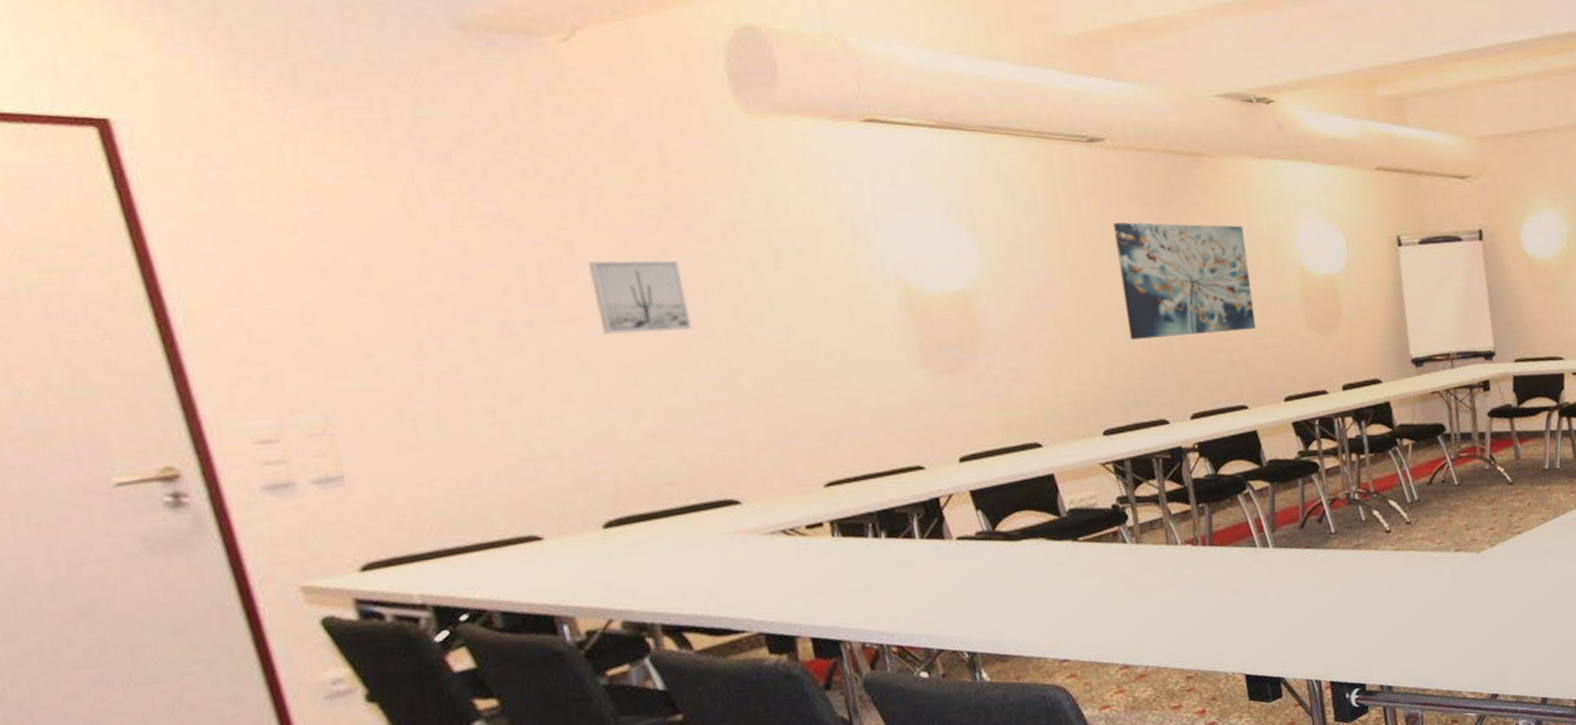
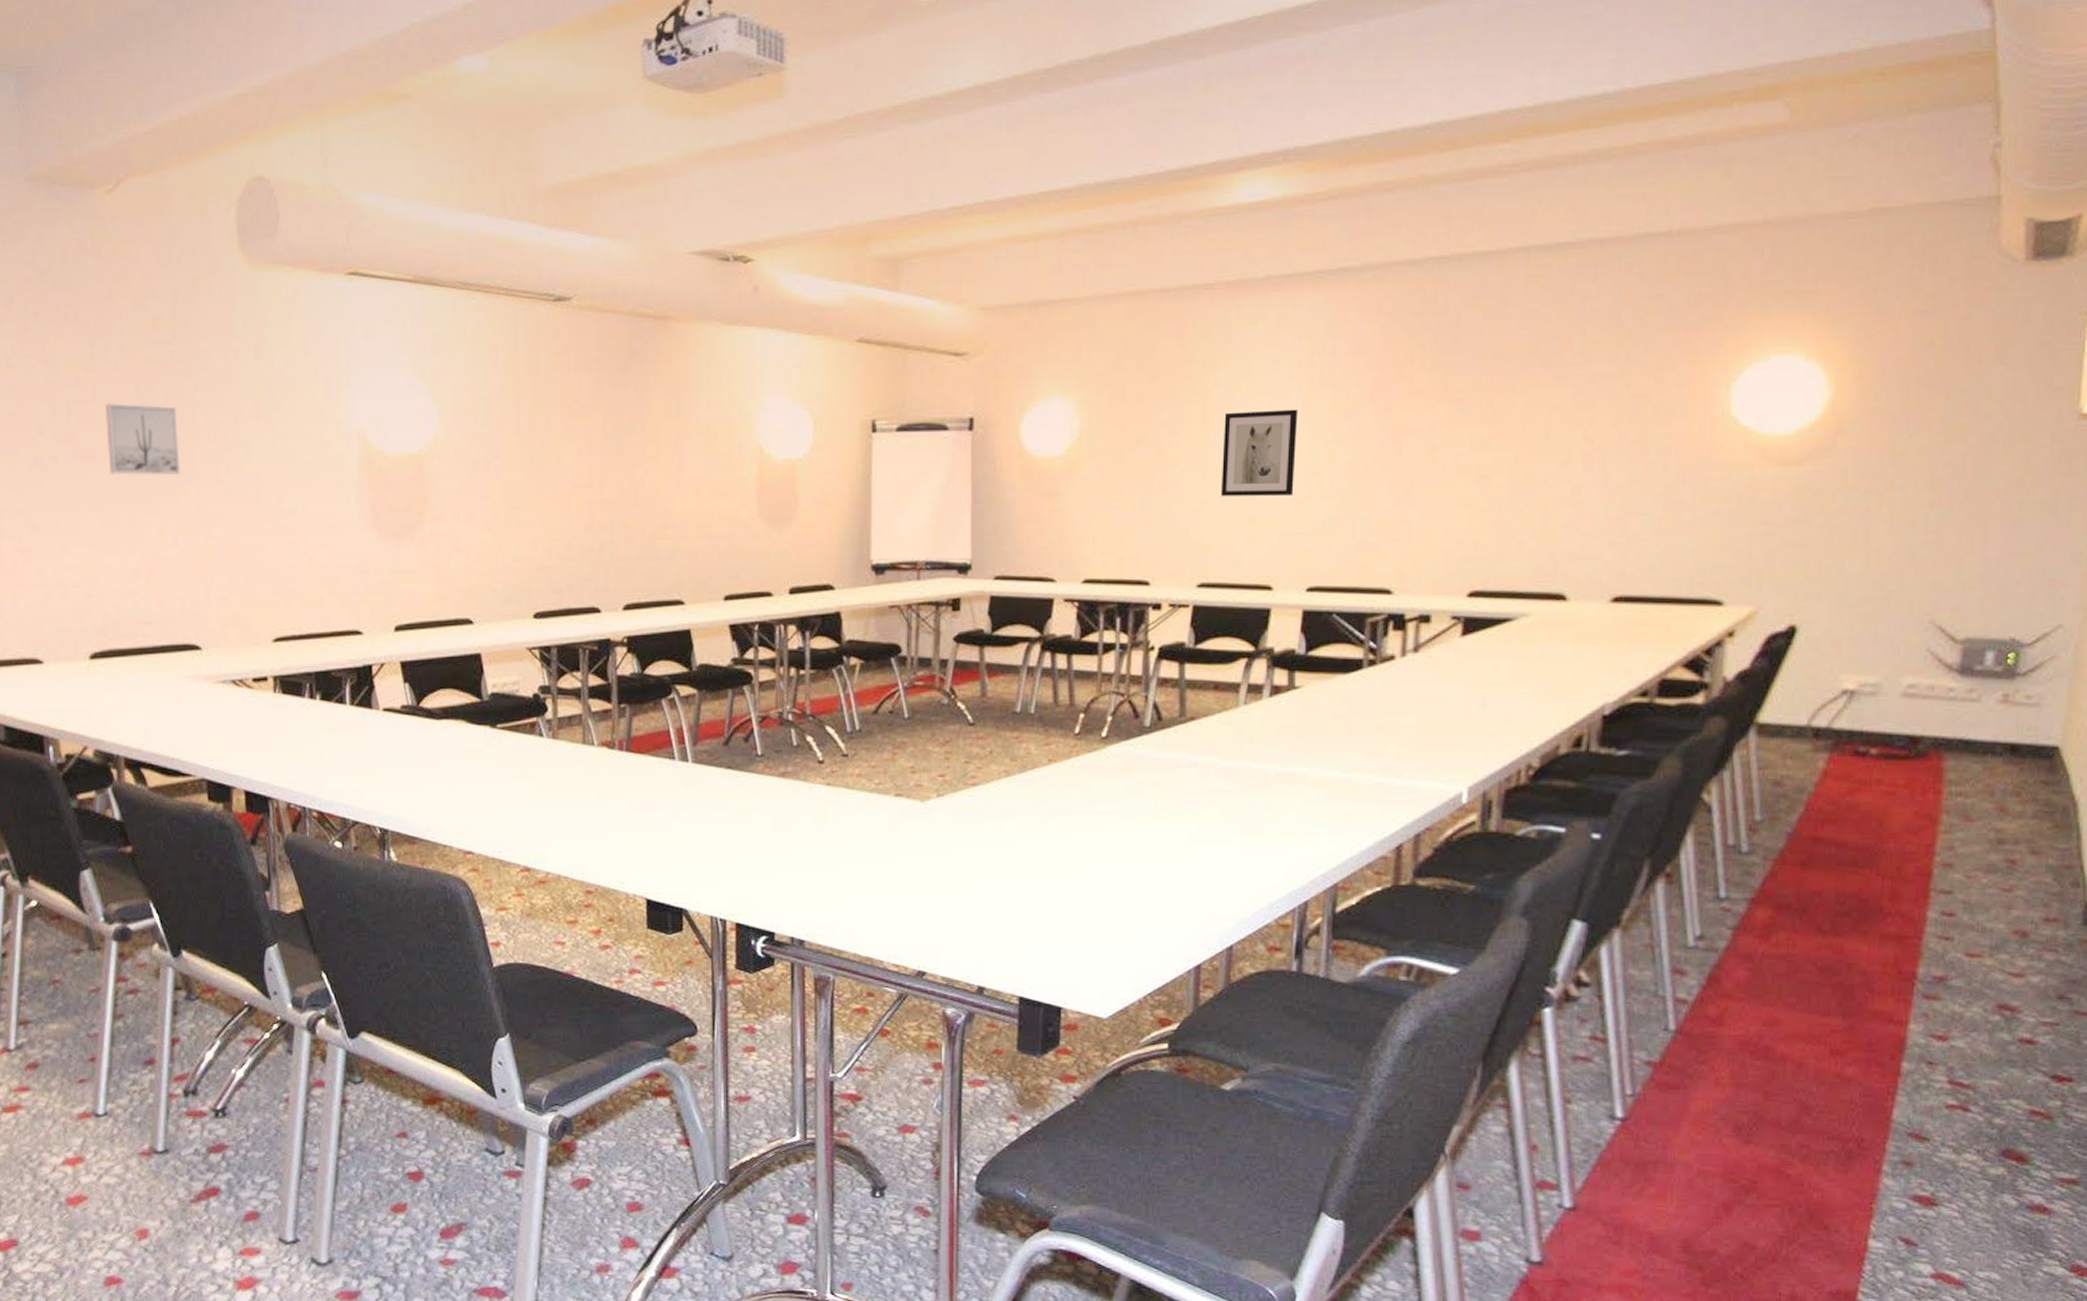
wall art: present [1113,222,1256,340] -> none [570,390,704,518]

